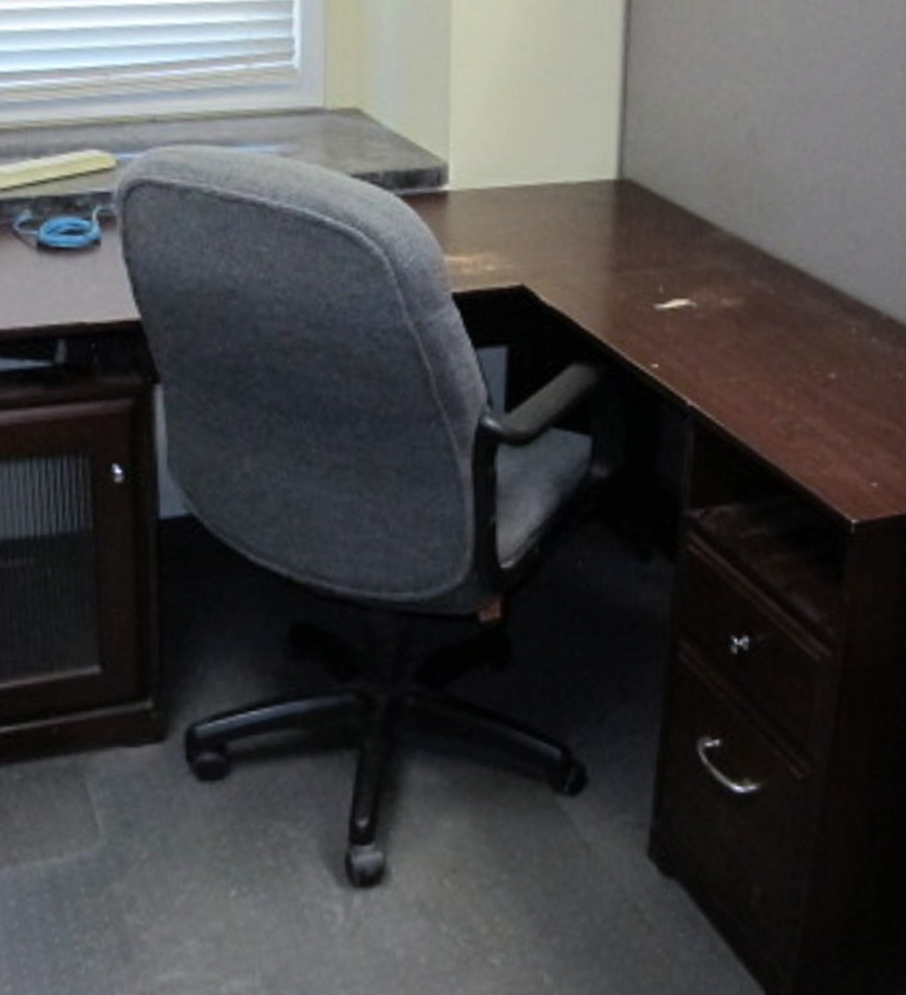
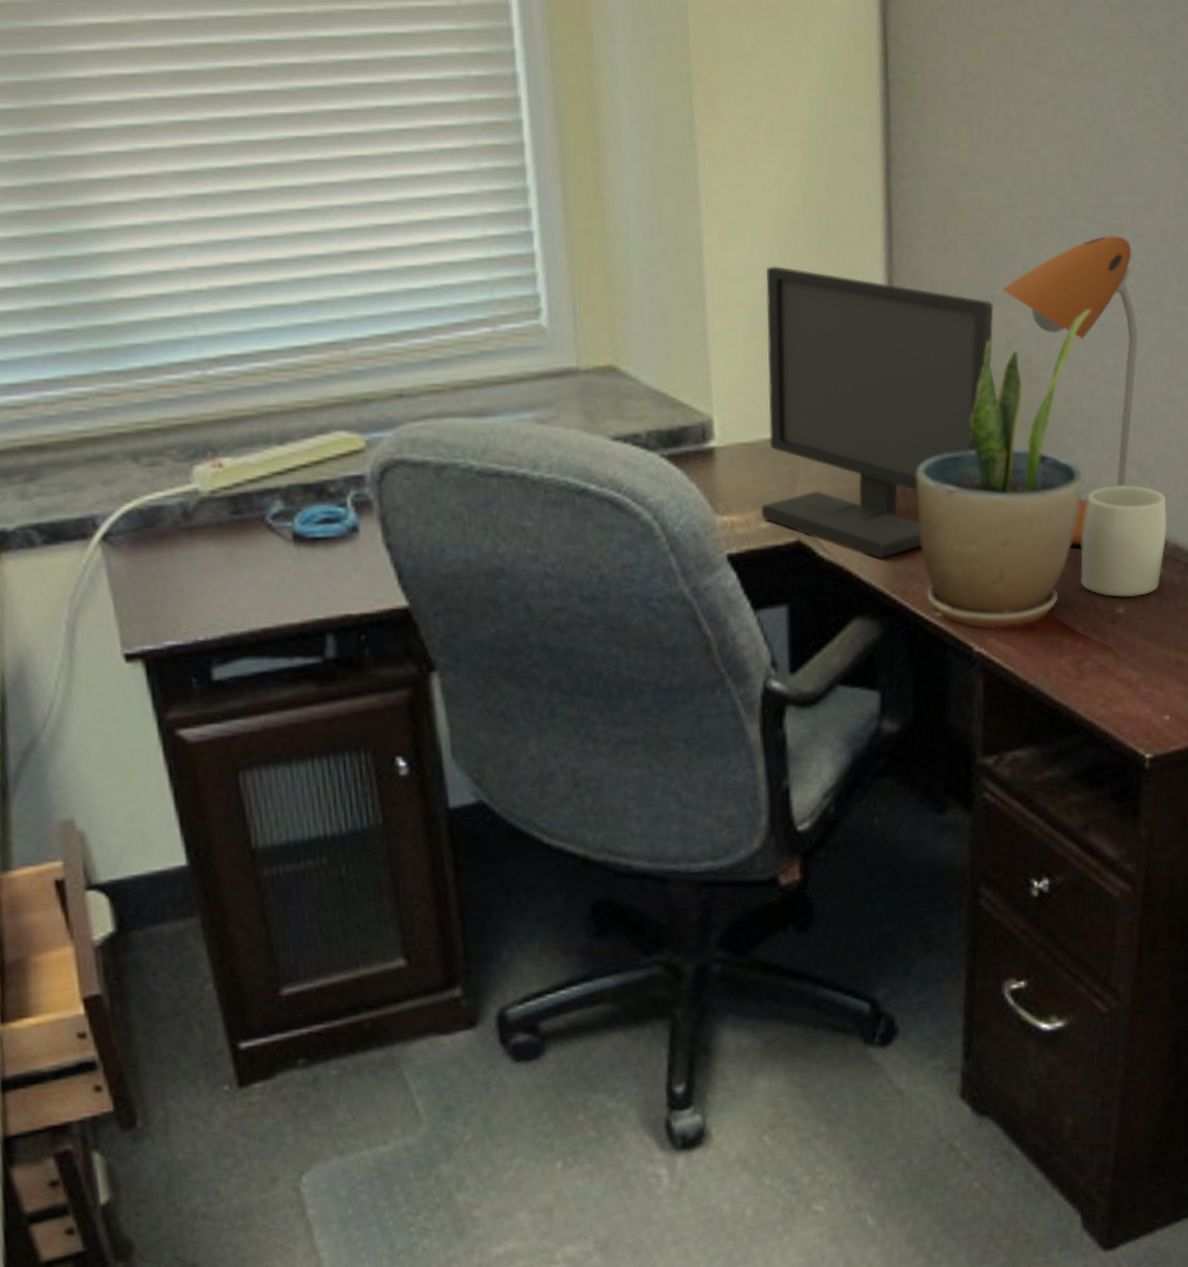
computer monitor: none [487,28,724,308] -> present [760,266,994,559]
potted plant: none [638,88,817,384] -> present [916,308,1092,628]
desk lamp: none [732,22,860,312] -> present [1001,234,1138,547]
mug: none [795,255,882,365] -> present [1080,485,1167,598]

